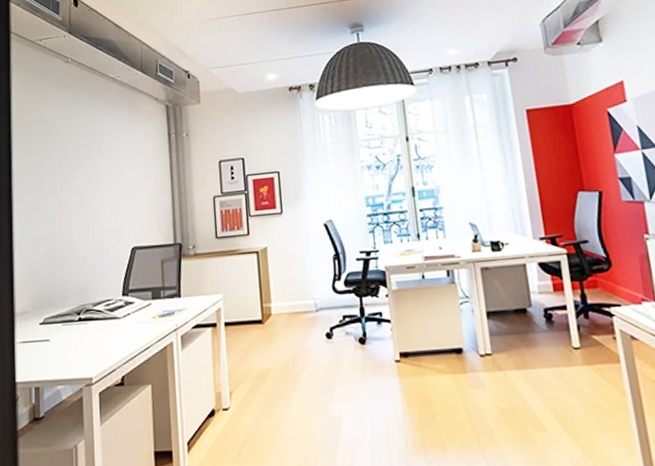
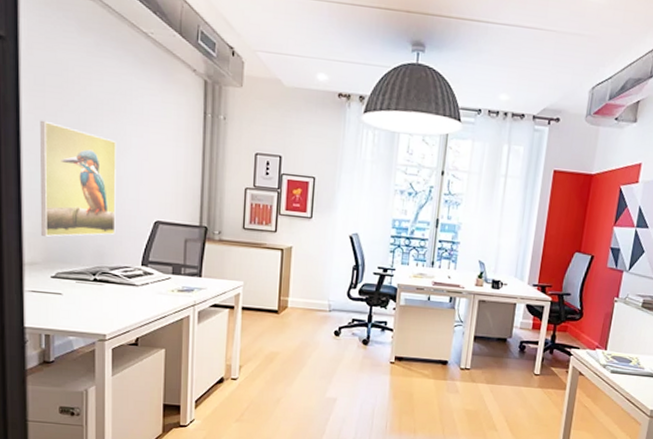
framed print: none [28,173,97,283] -> present [40,120,116,237]

